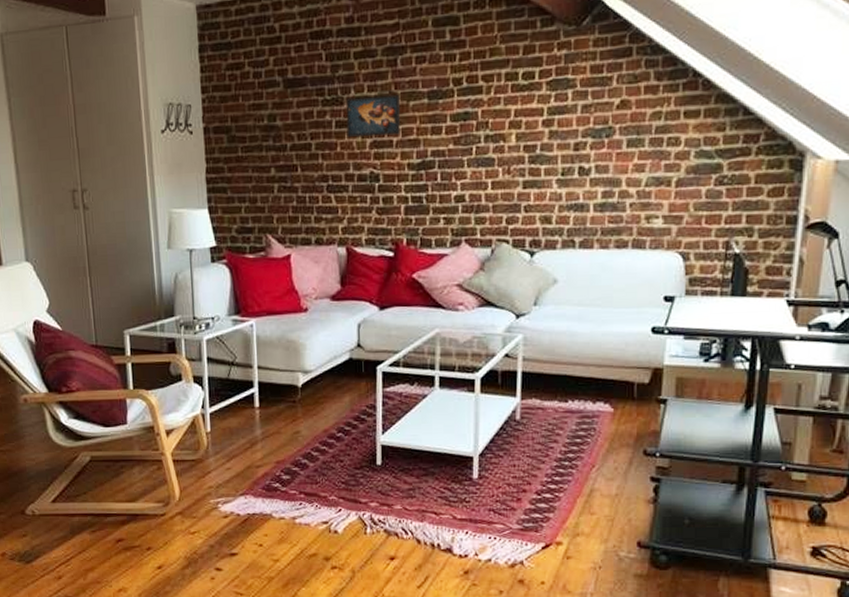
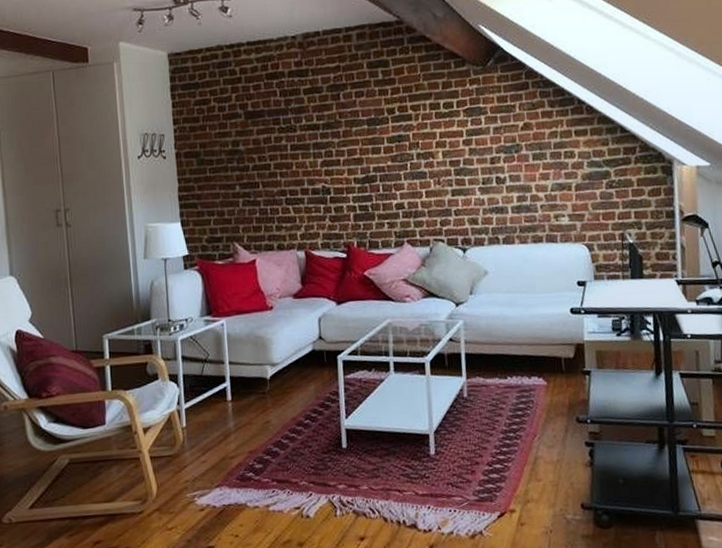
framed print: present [346,94,401,138] -> none [299,122,346,158]

